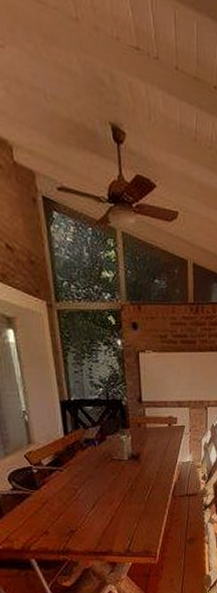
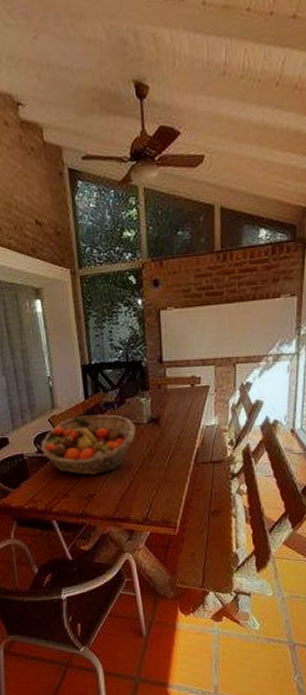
fruit basket: none [15,451,116,512] -> present [40,414,135,475]

